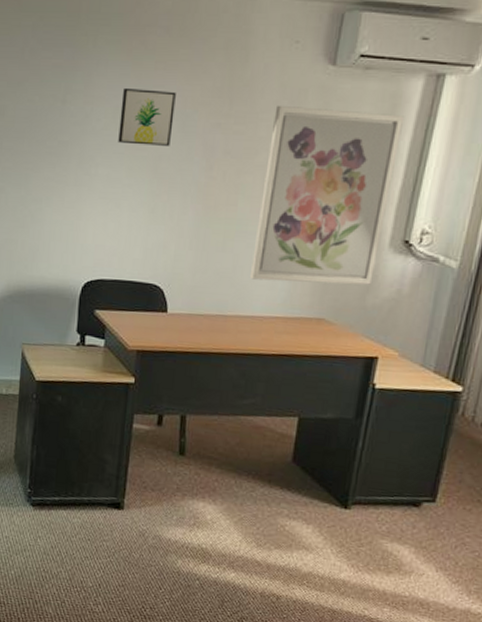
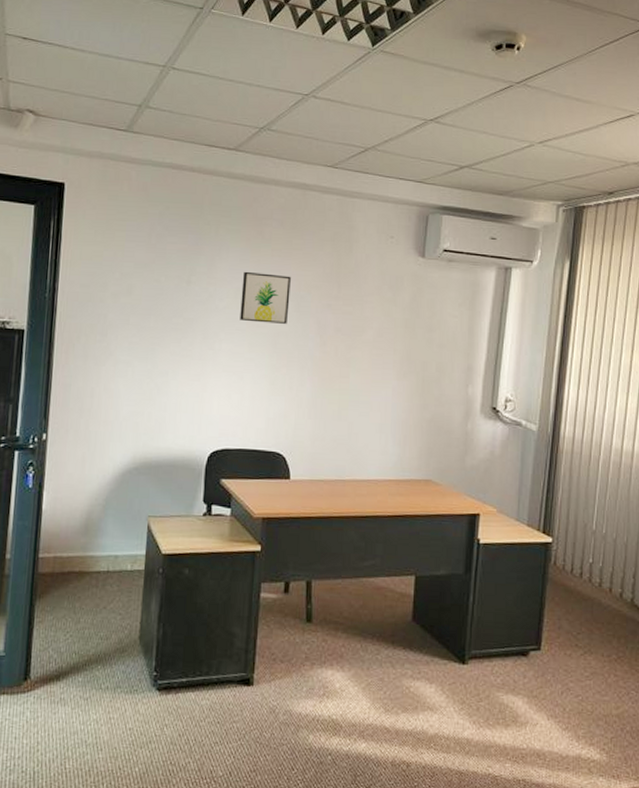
wall art: present [249,105,403,285] -> none [363,289,482,448]

